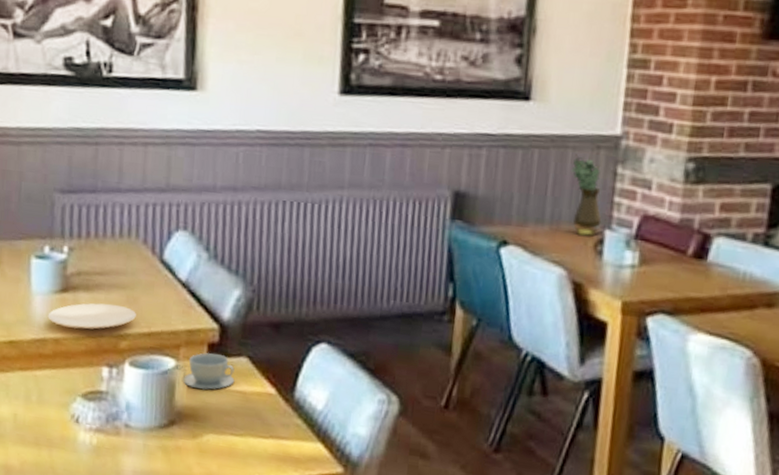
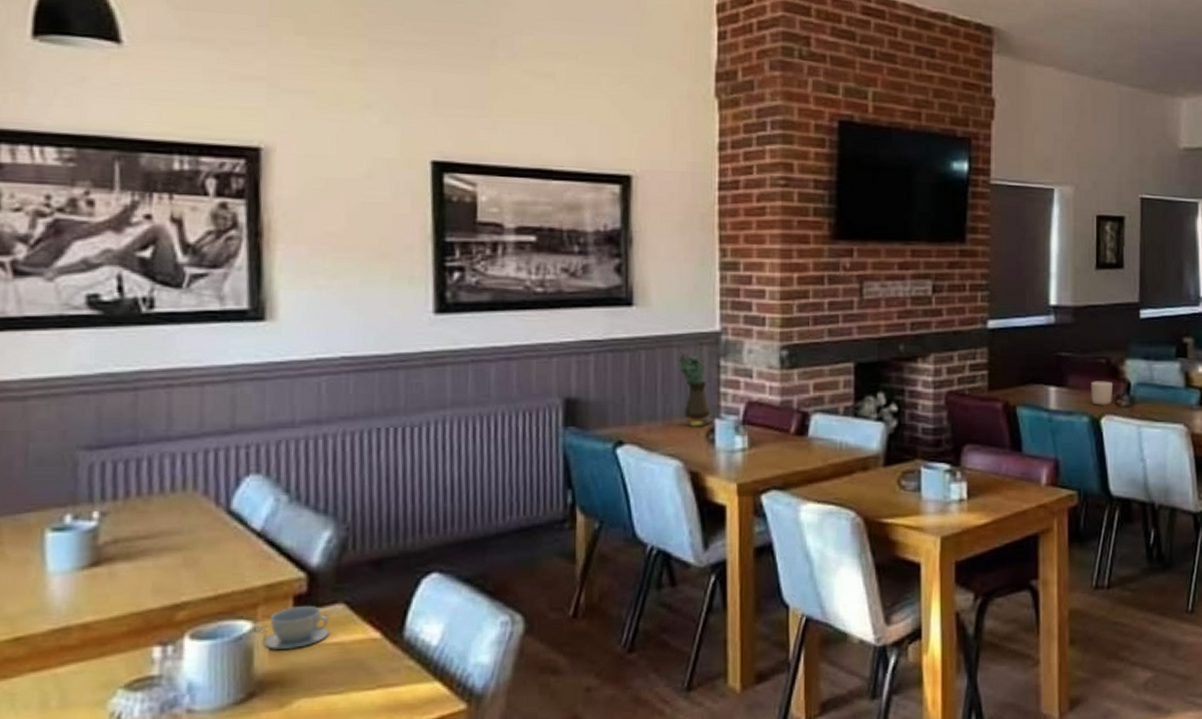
plate: present [47,302,136,330] -> none [71,570,197,608]

